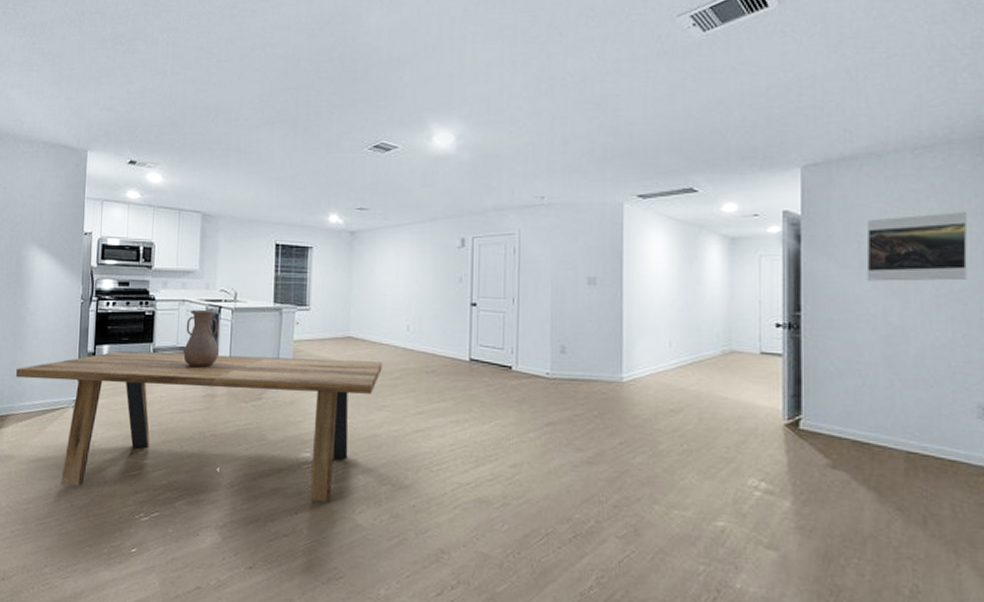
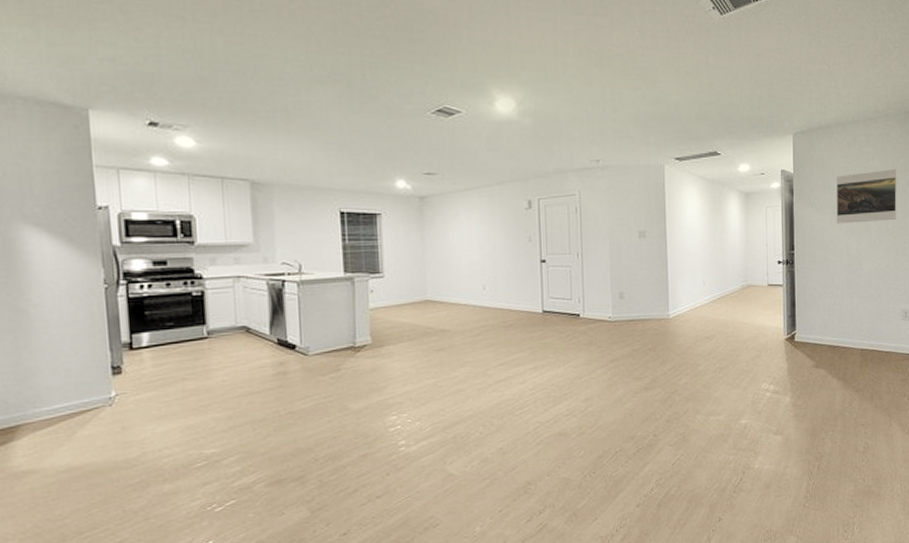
dining table: present [16,351,382,503] -> none [24,321,462,492]
vase: present [183,309,220,368] -> none [244,284,288,347]

